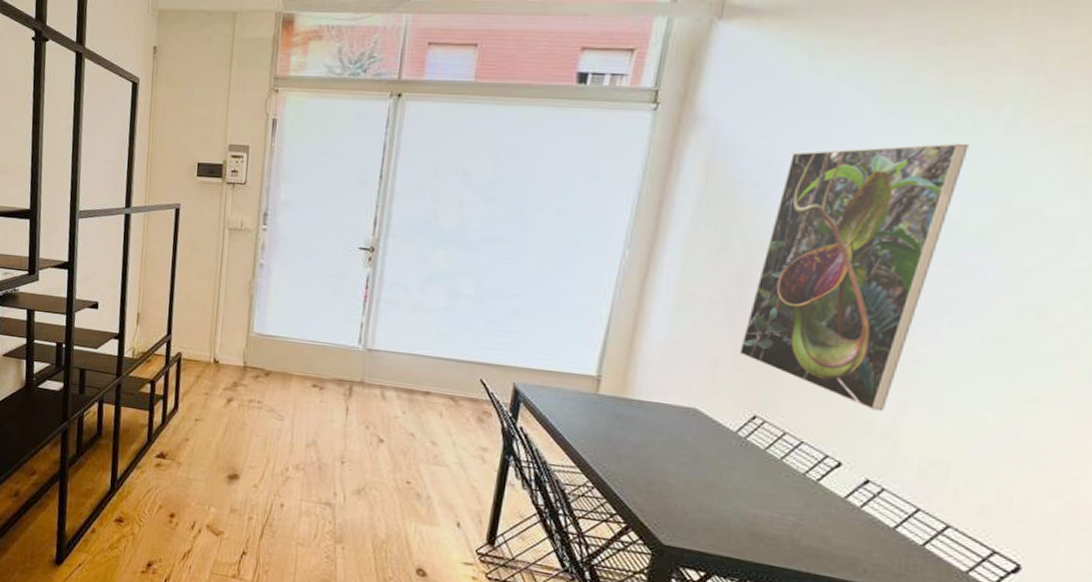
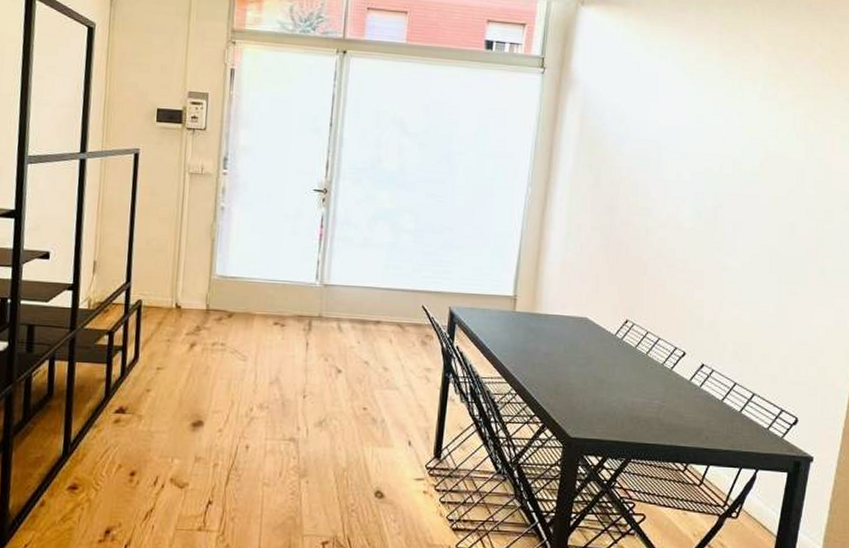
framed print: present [738,143,969,411] -> none [612,105,741,309]

